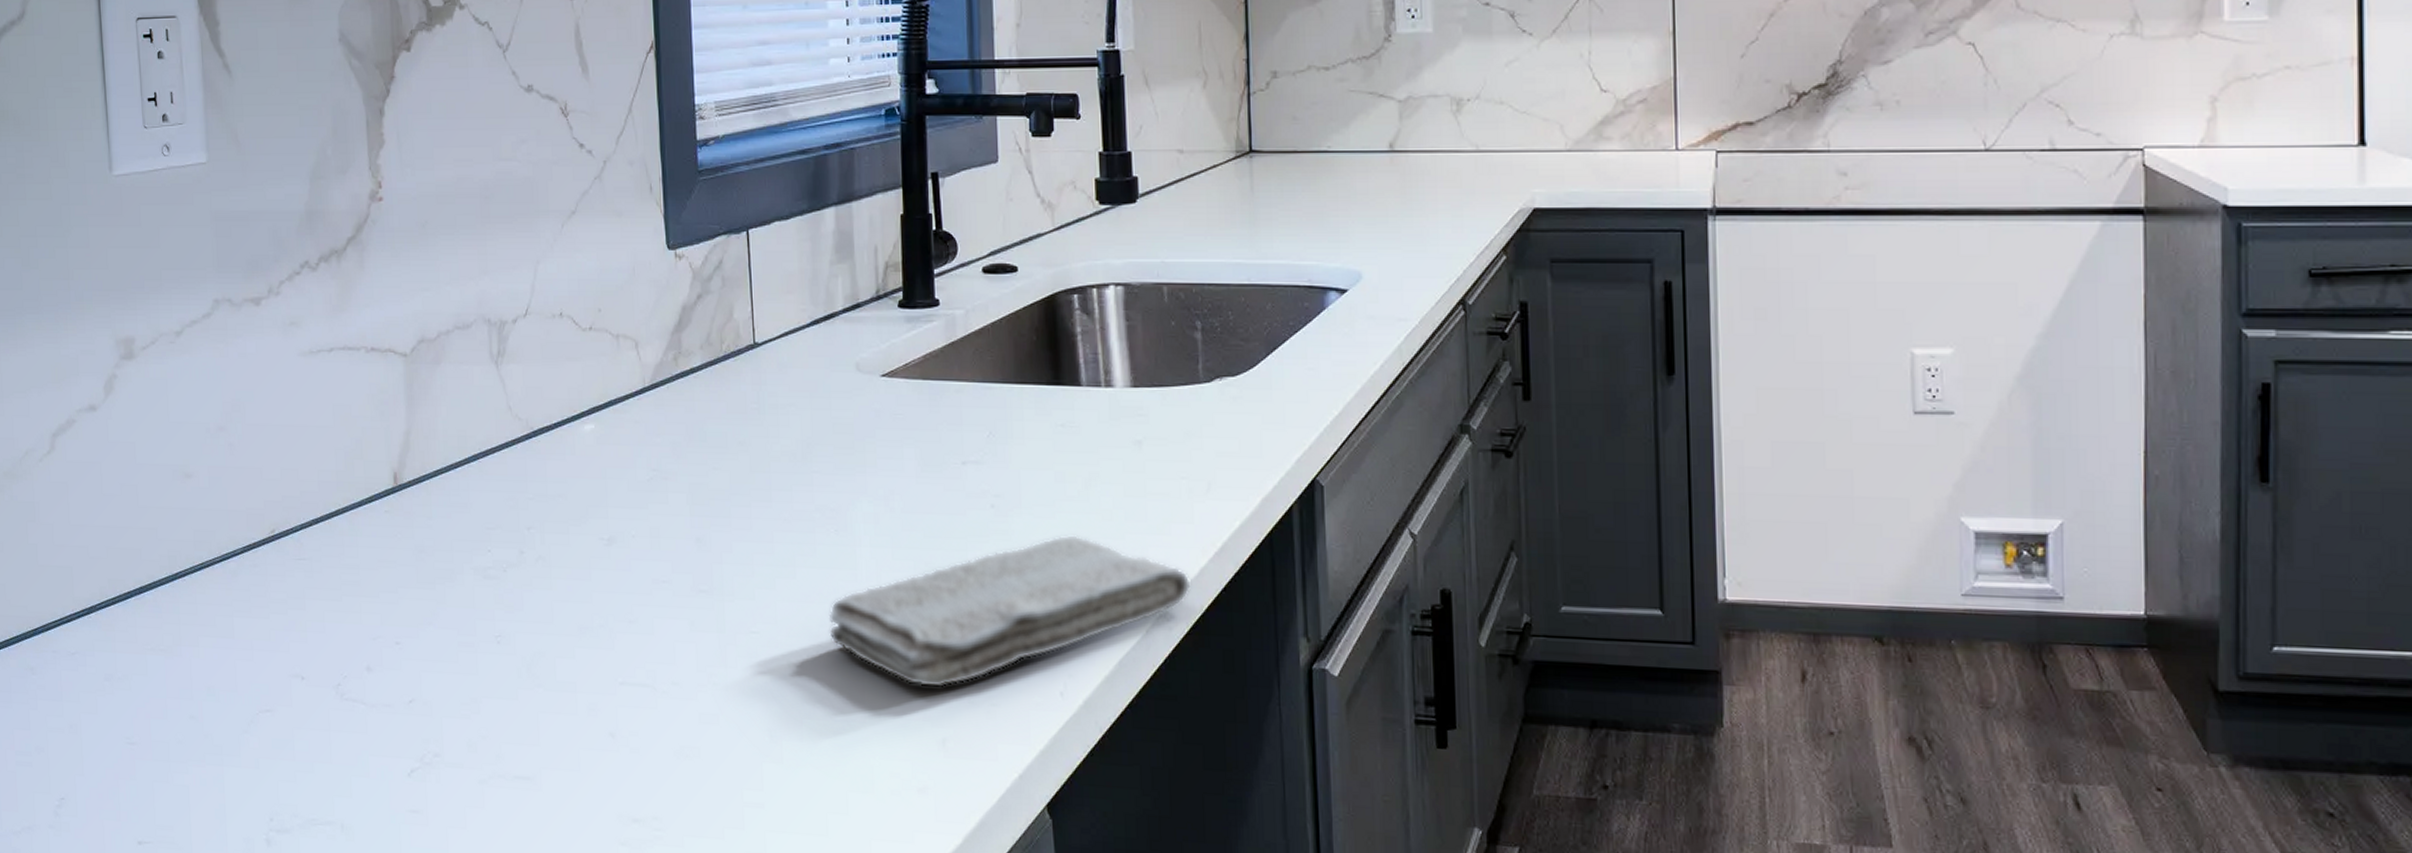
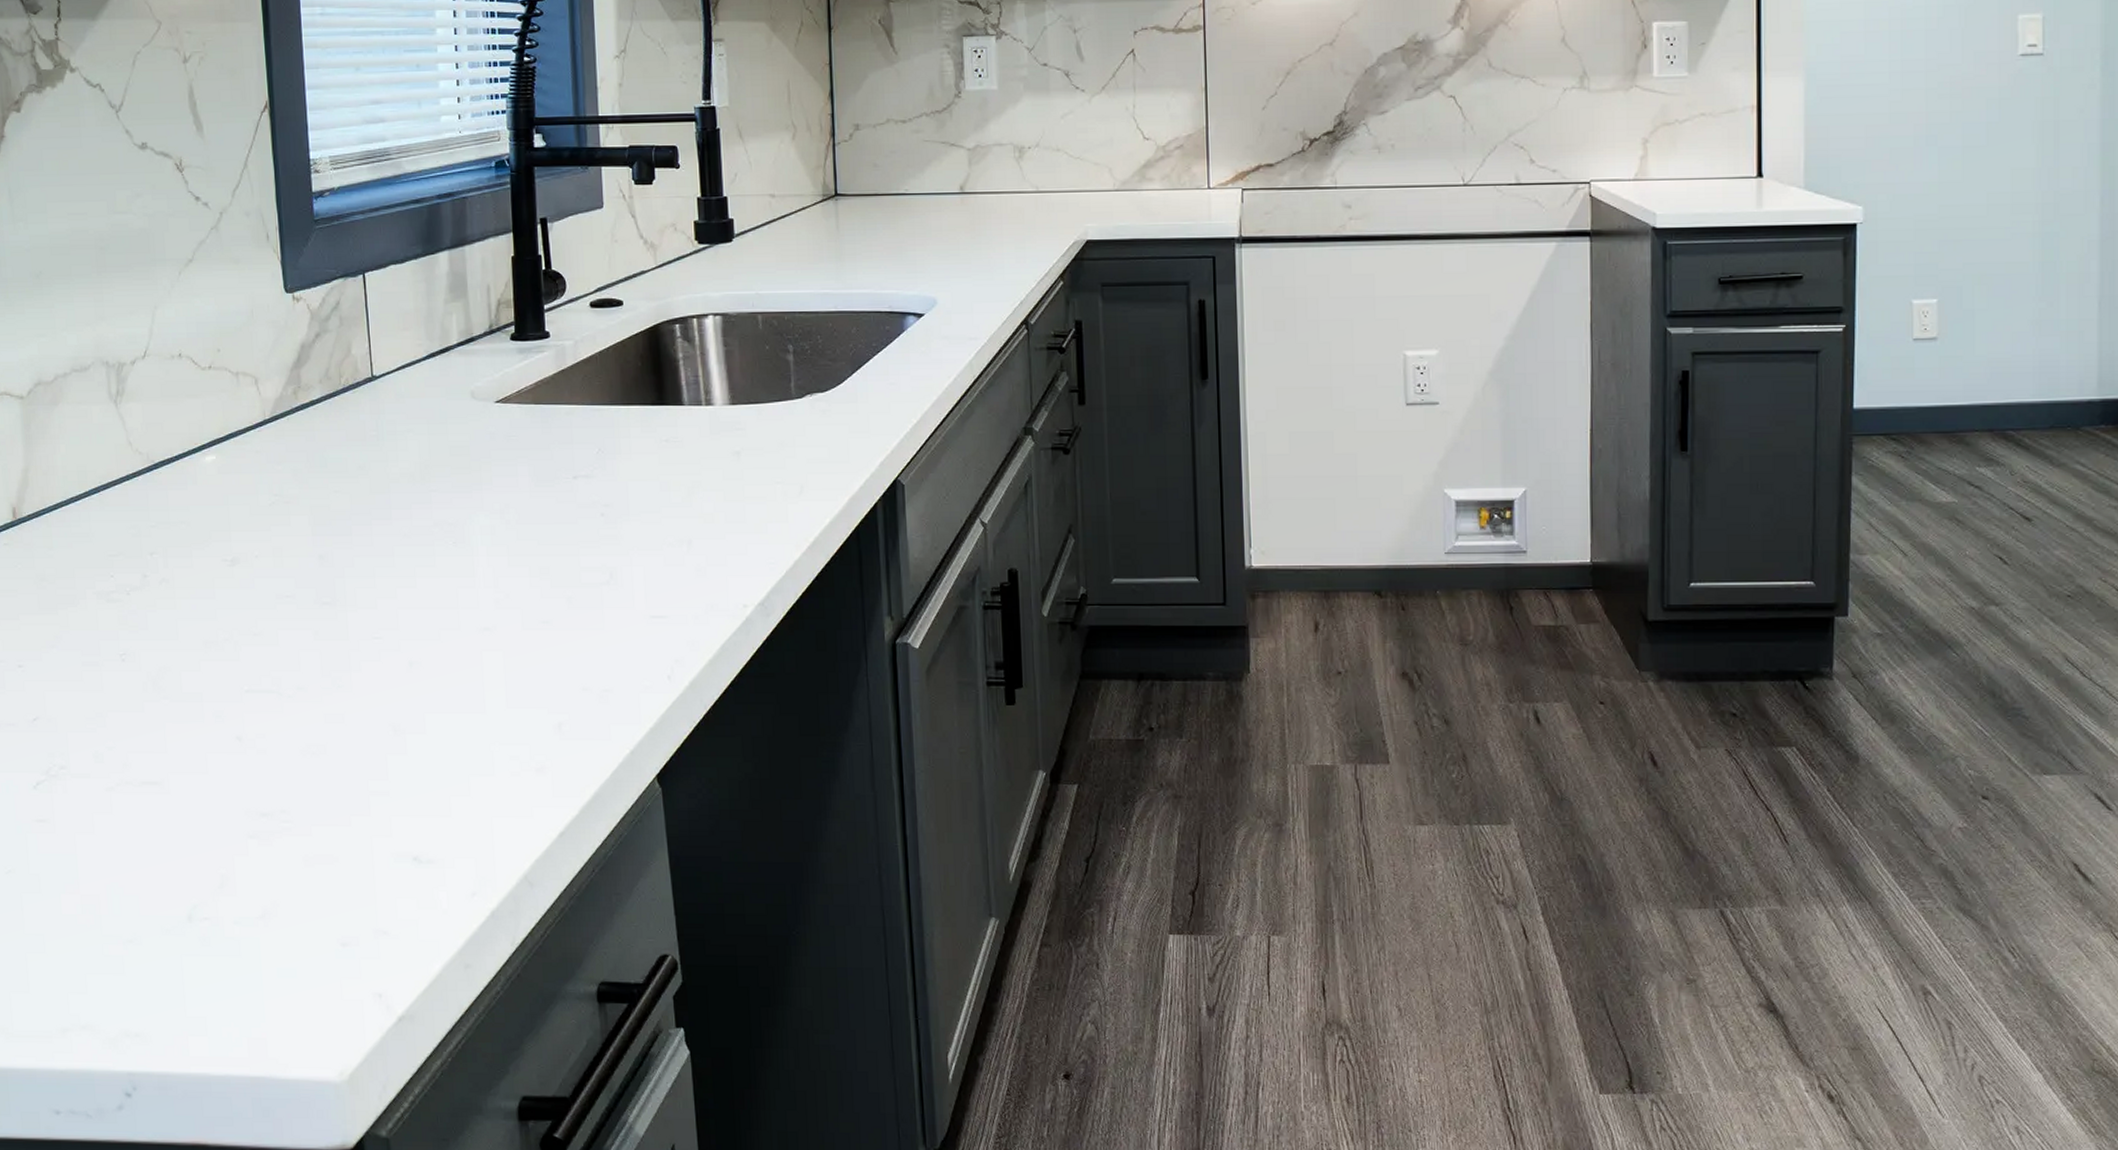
washcloth: present [828,535,1191,688] -> none [448,537,786,679]

